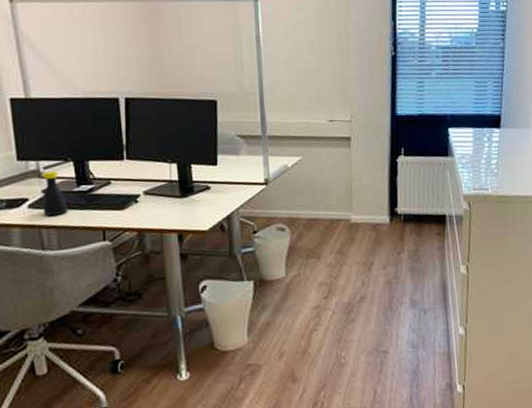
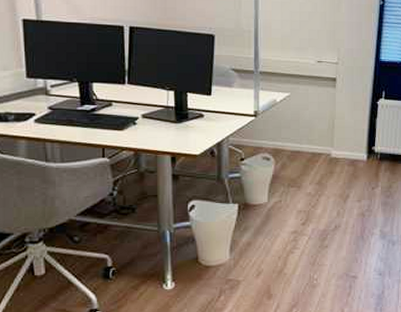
bottle: present [42,170,68,216] -> none [48,89,71,130]

